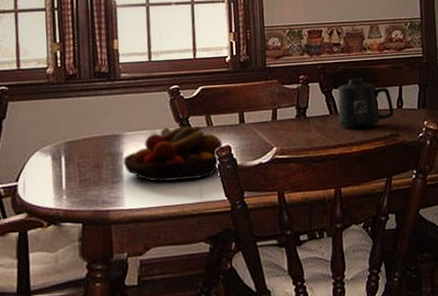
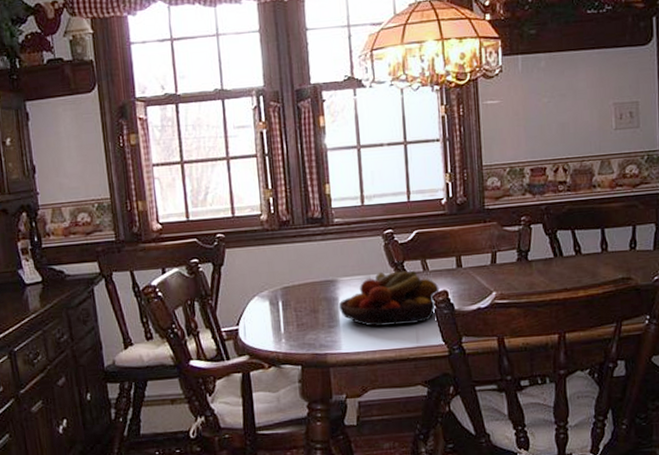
mug: present [337,78,394,129] -> none [562,218,626,272]

